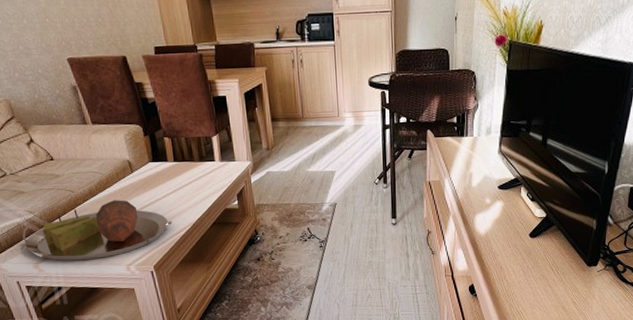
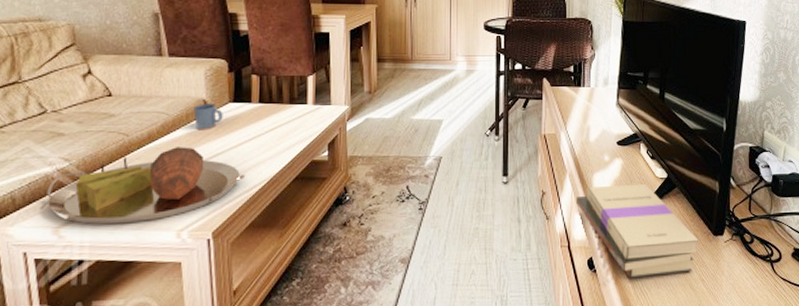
mug: none [121,163,146,186] -> present [193,103,223,131]
books: none [459,222,573,302] -> present [576,183,698,279]

